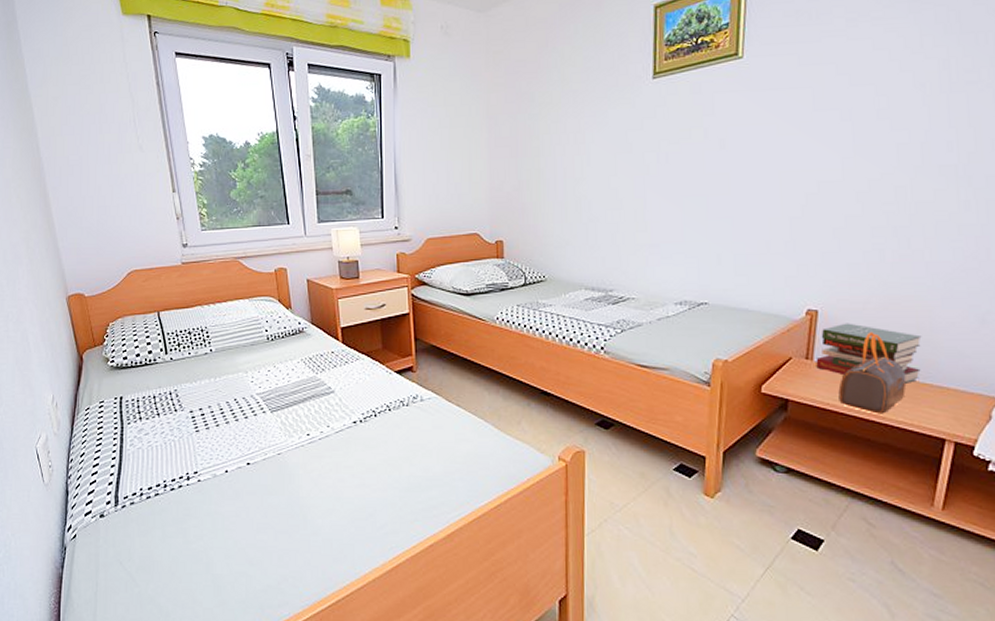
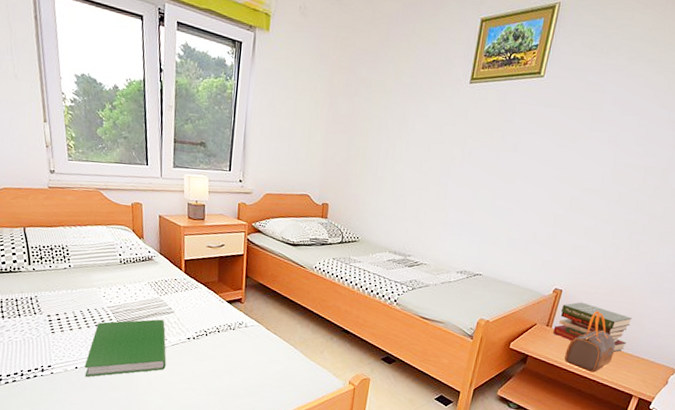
hardcover book: none [235,402,331,481] -> present [84,319,167,377]

